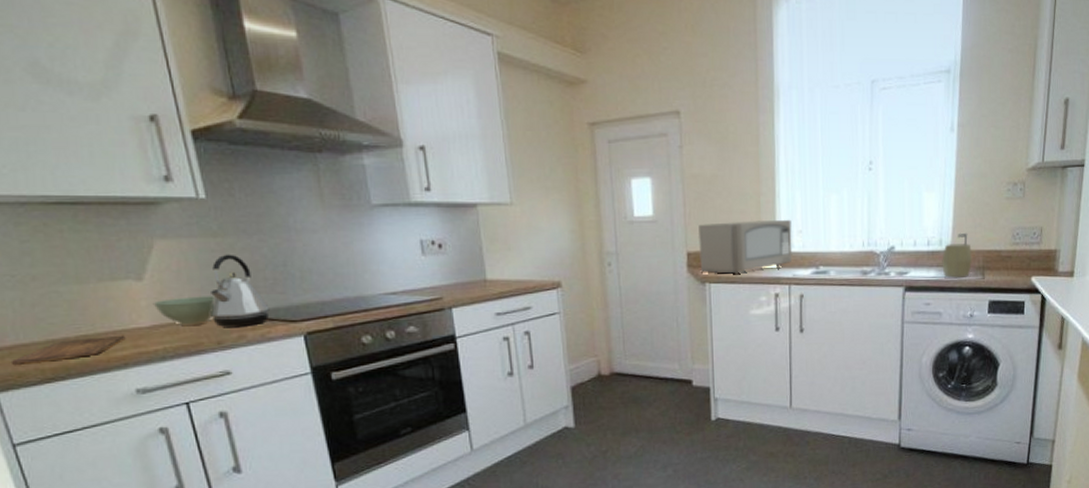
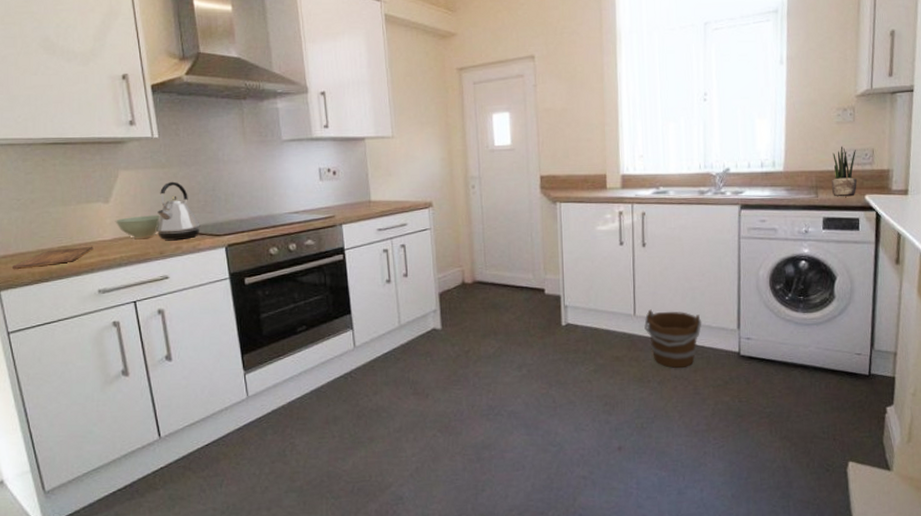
microwave: present [698,219,793,276] -> none [550,145,635,196]
bucket: none [801,401,862,463] -> present [644,309,702,368]
soap dispenser: present [942,232,972,278] -> none [775,155,805,196]
potted plant: none [998,223,1025,279] -> present [831,146,857,197]

